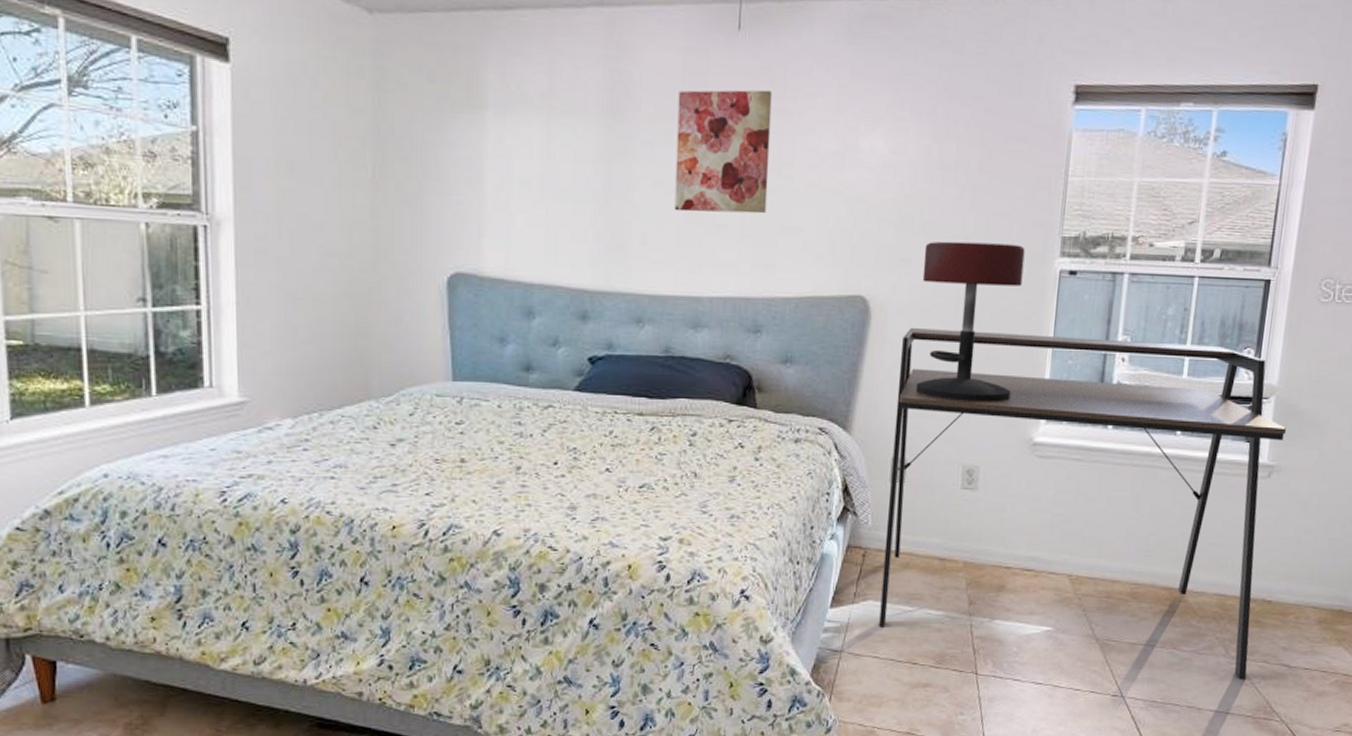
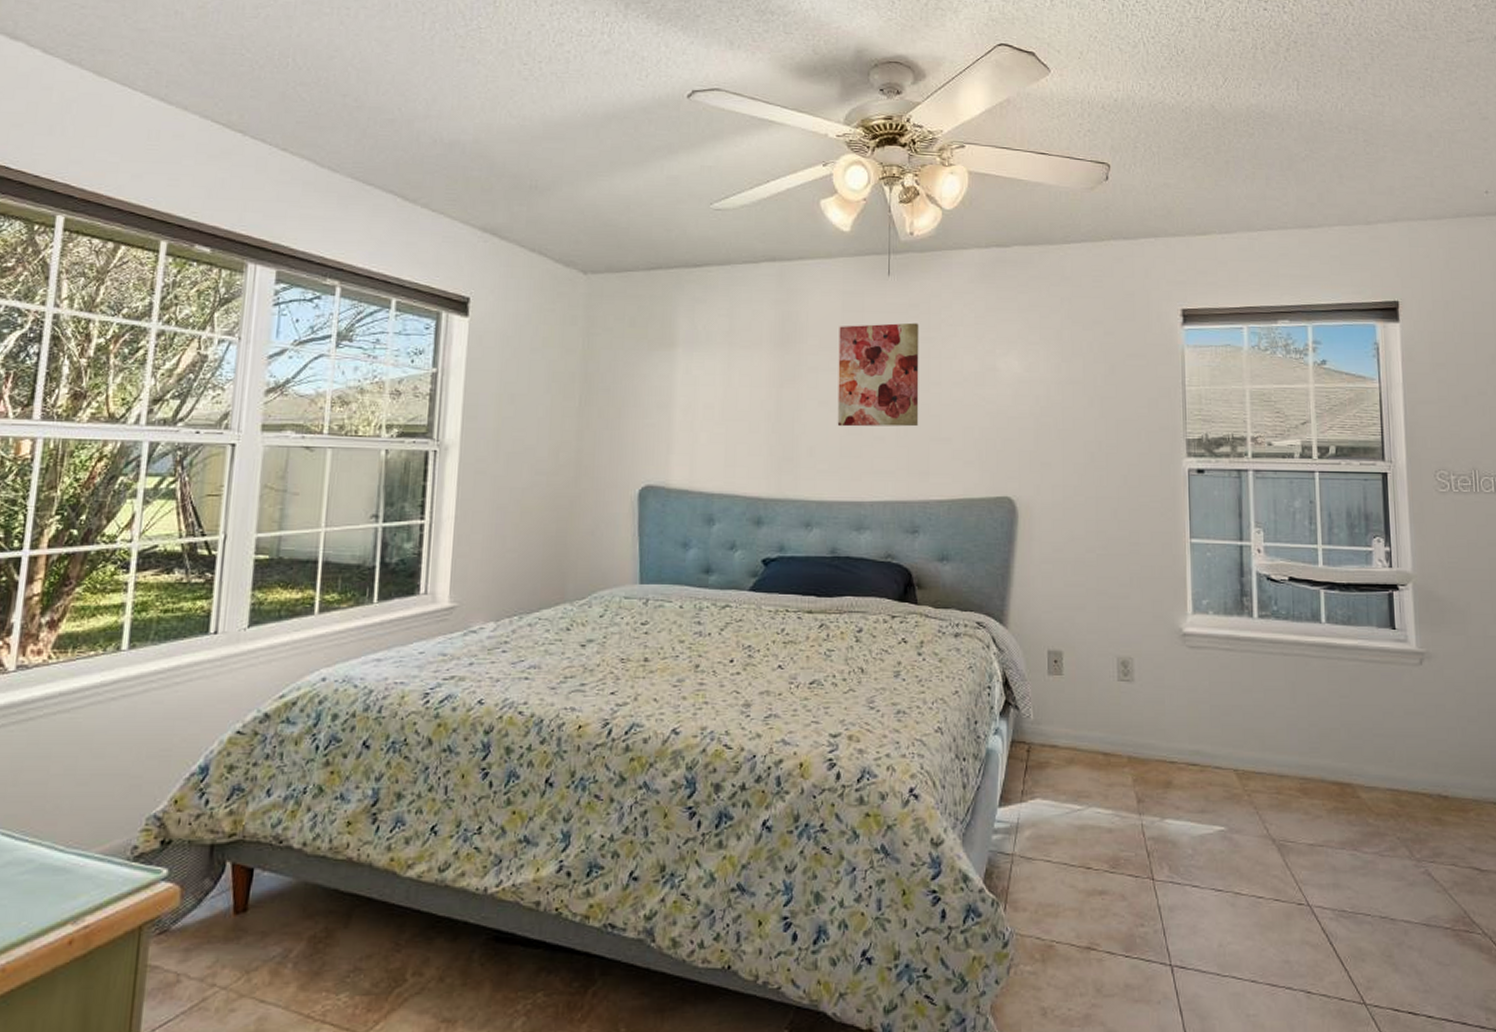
desk: present [879,328,1287,681] -> none [1048,526,1437,887]
bar stool: present [915,241,1025,402] -> none [1062,446,1156,594]

